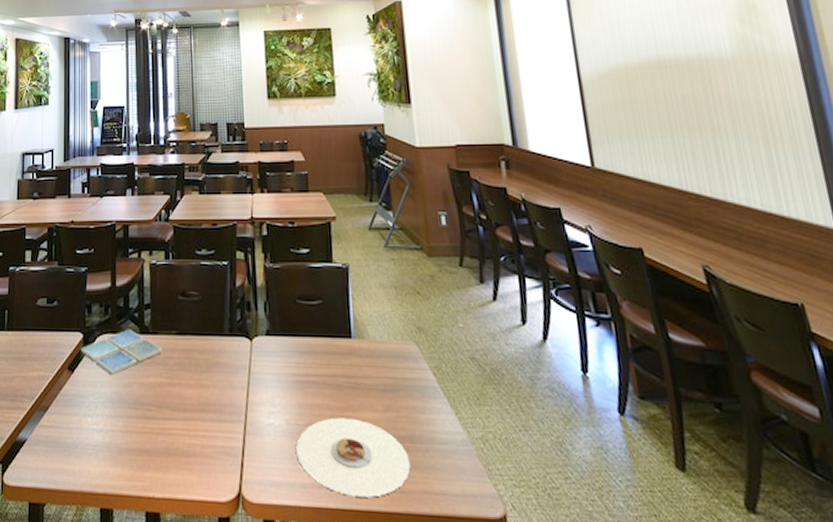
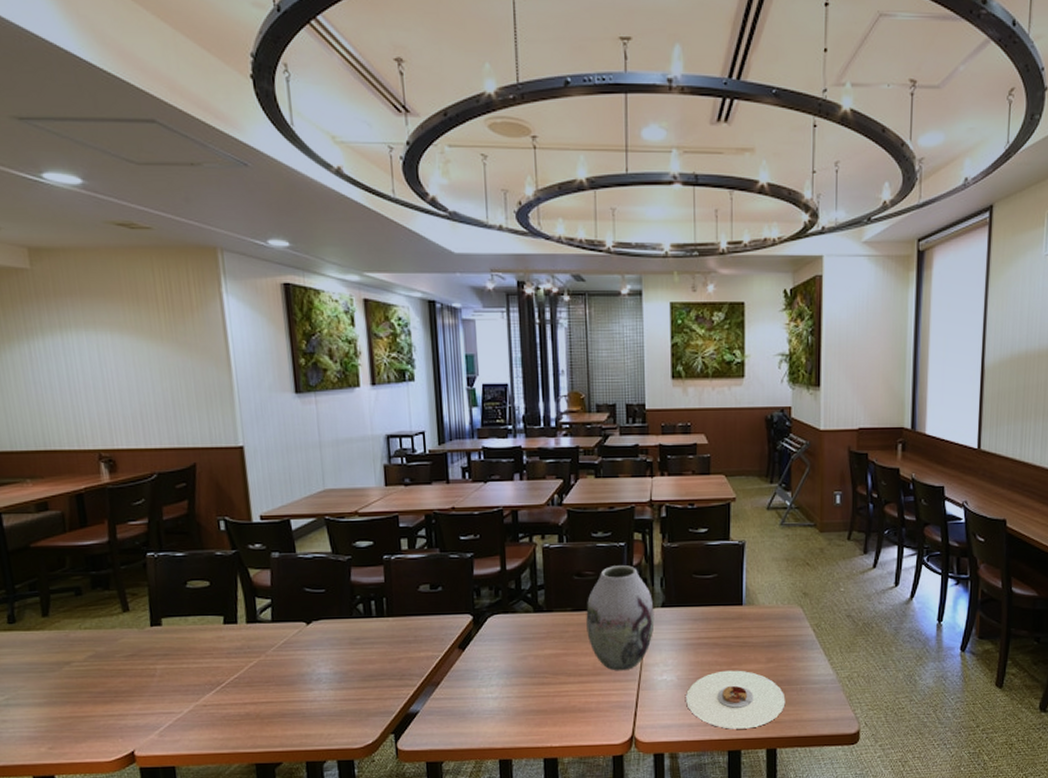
drink coaster: present [80,329,162,375] -> none [470,608,557,650]
vase: none [190,286,260,409] -> present [586,565,655,671]

